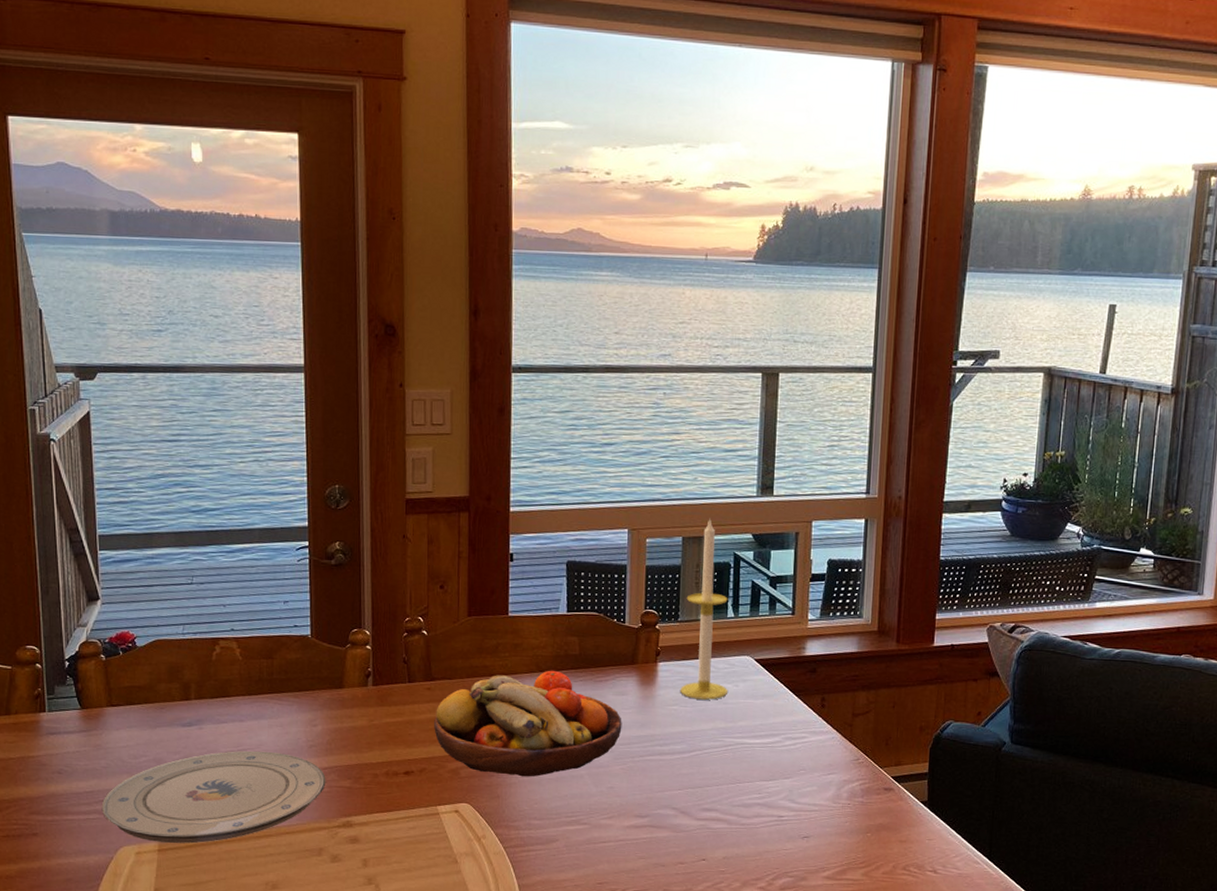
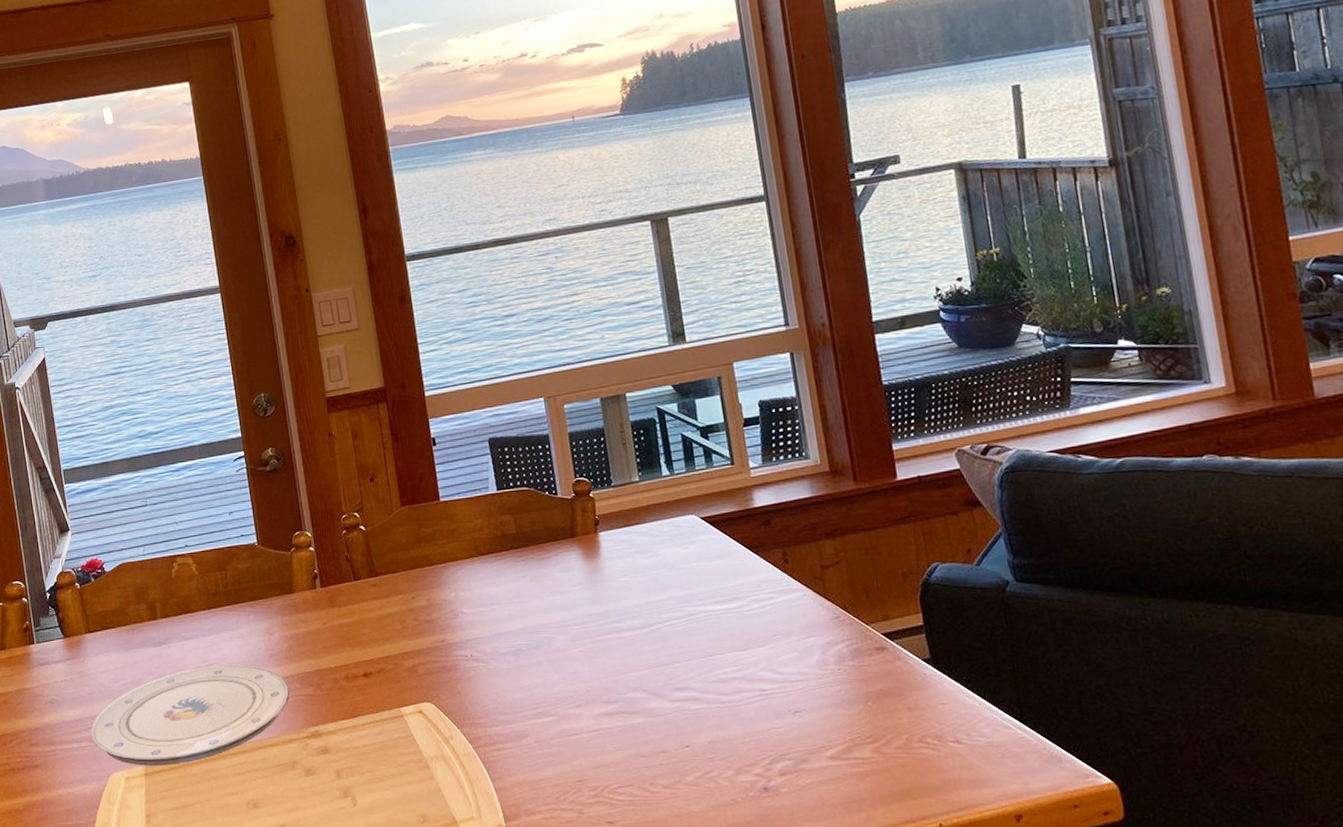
fruit bowl: present [434,670,622,777] -> none [384,552,574,669]
candle: present [680,518,728,700] -> none [615,374,678,568]

